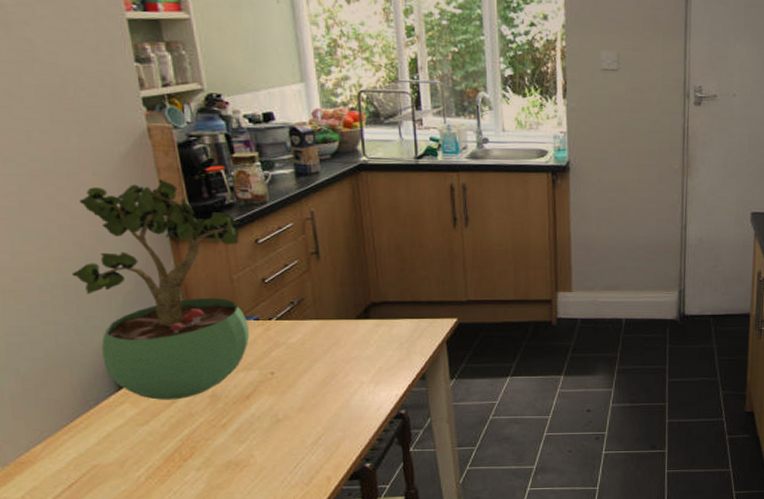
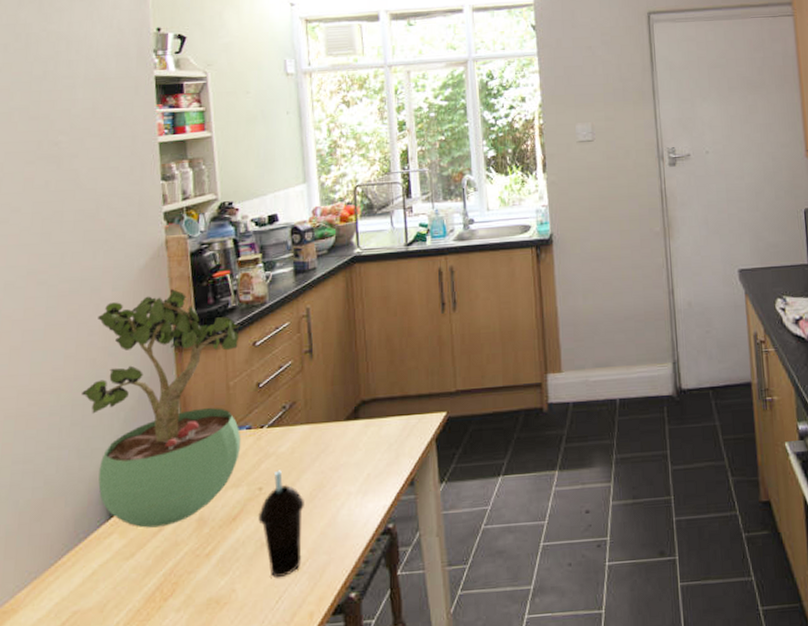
cup: none [272,358,317,448] -> present [258,470,304,578]

